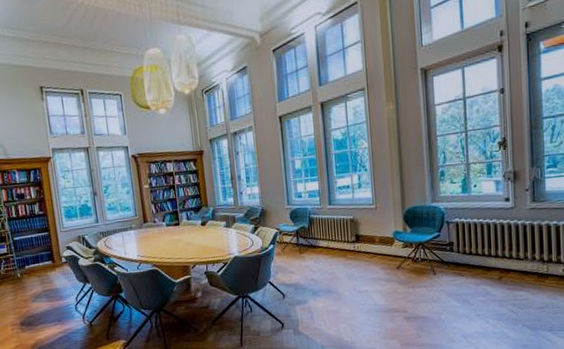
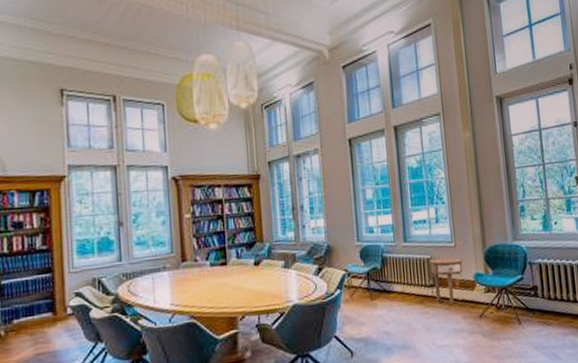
side table: none [352,217,383,258] -> present [429,257,463,305]

